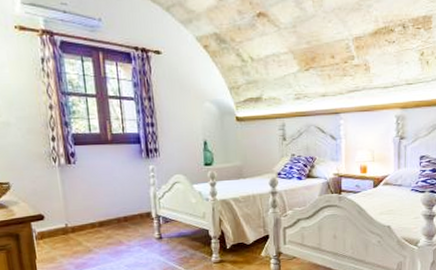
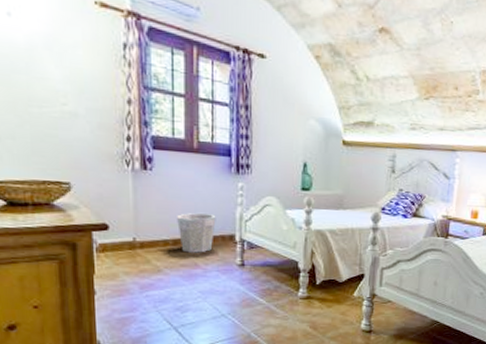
waste bin: none [100,195,134,232] -> present [177,212,216,253]

